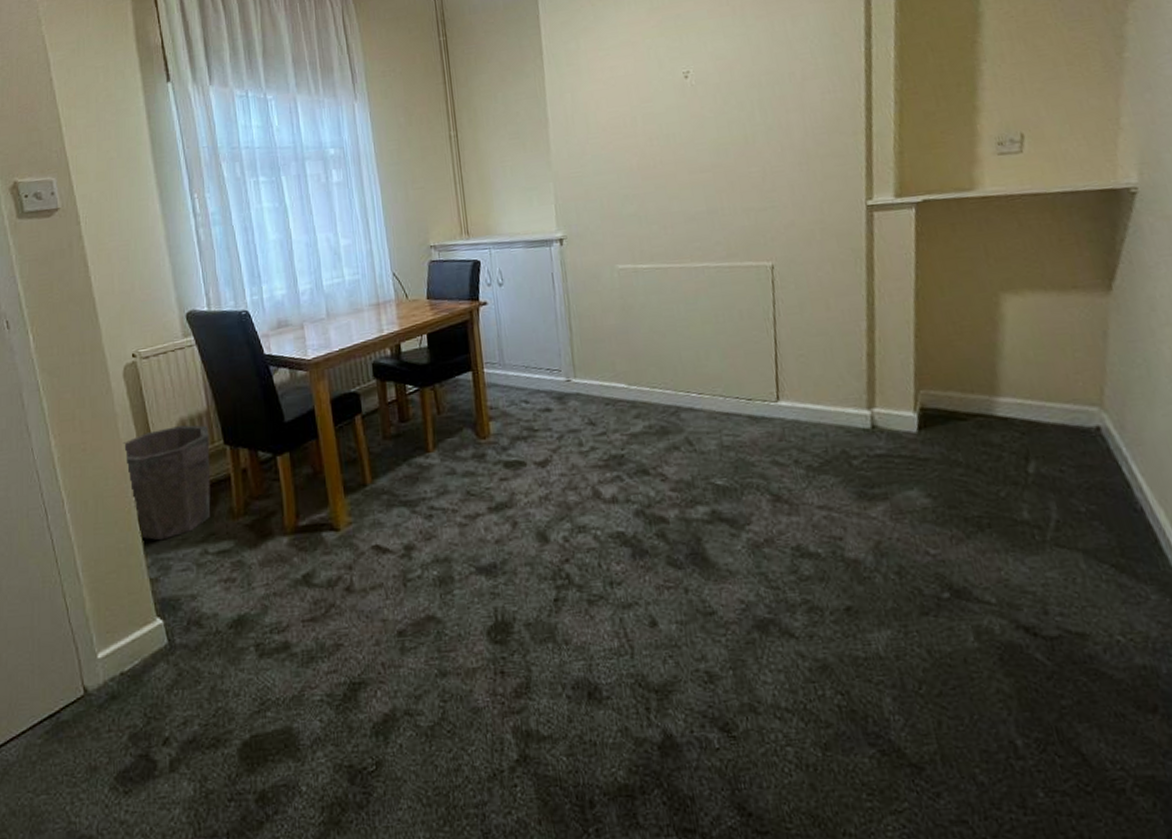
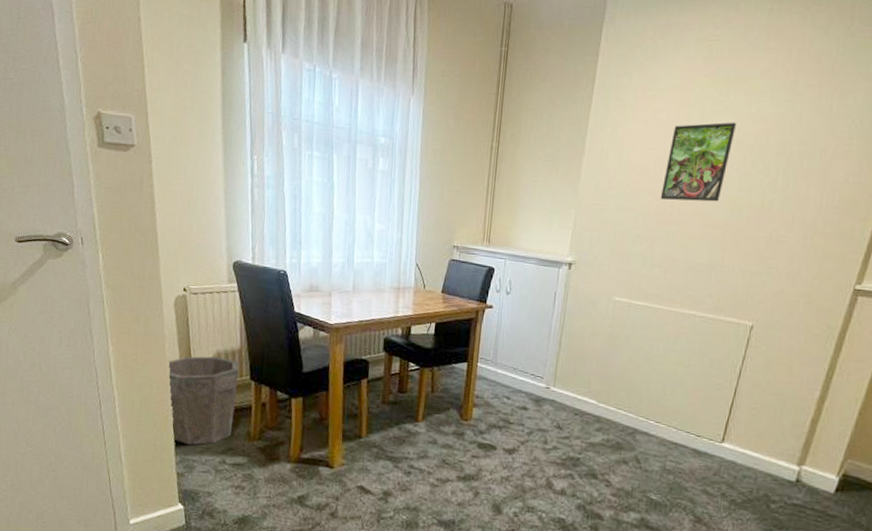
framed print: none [634,64,701,155] -> present [660,122,736,202]

